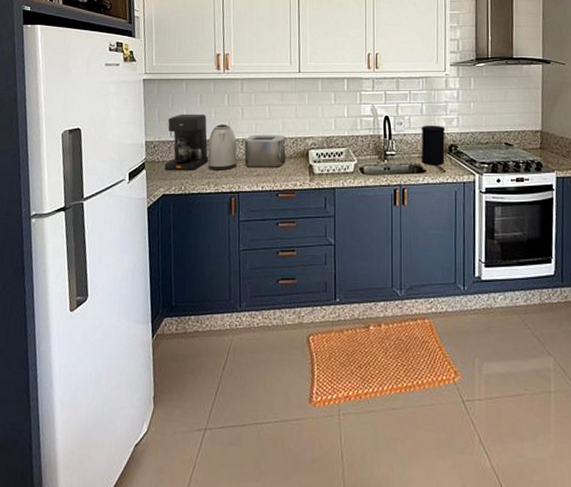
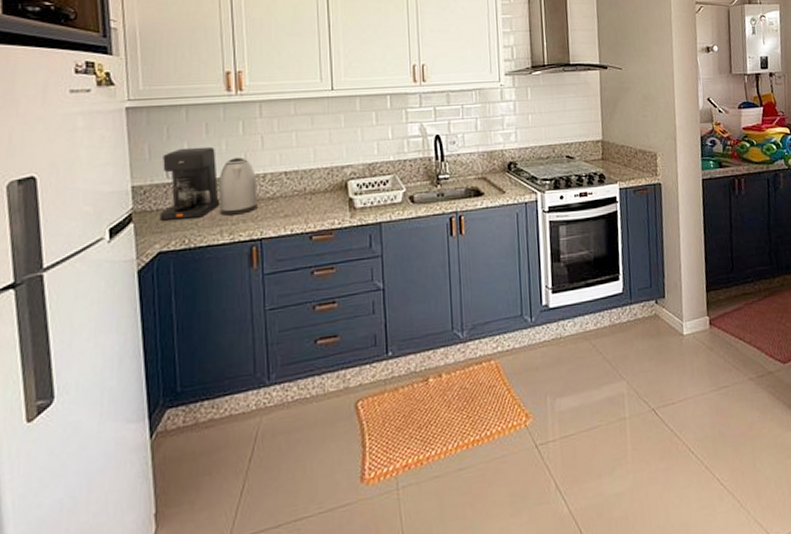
toaster: present [244,135,287,169] -> none [267,165,321,209]
canister: present [421,125,446,165] -> none [477,141,504,187]

